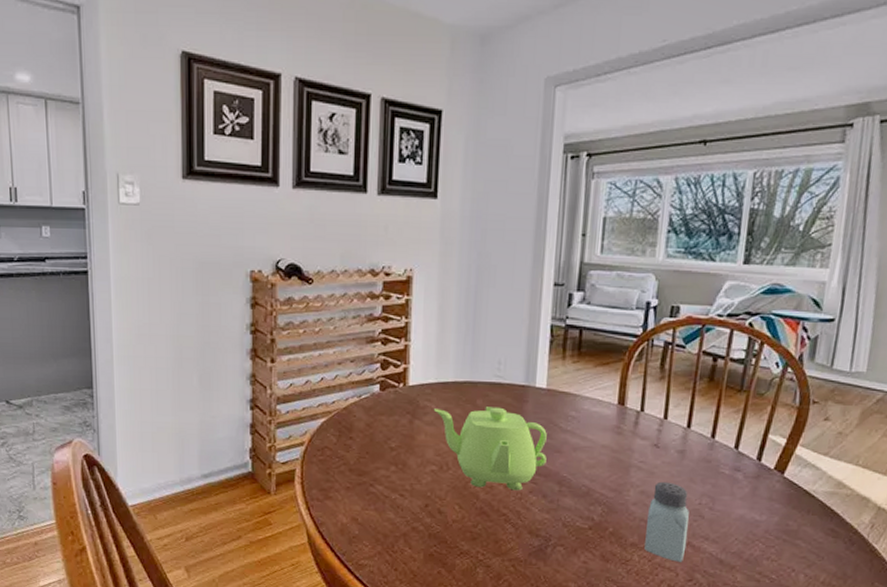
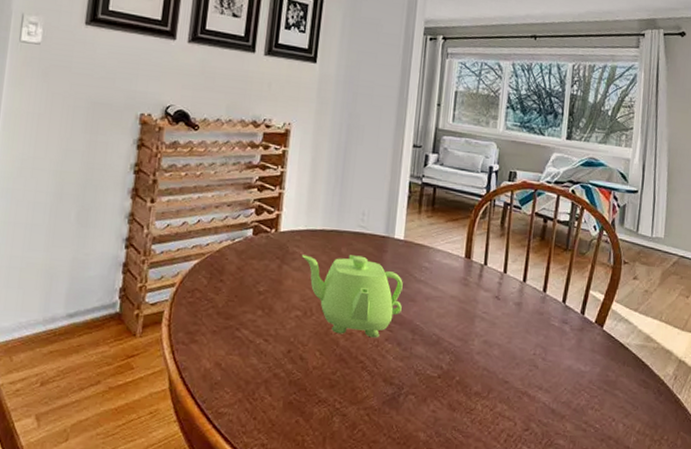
saltshaker: present [644,481,689,562] -> none [487,332,526,411]

